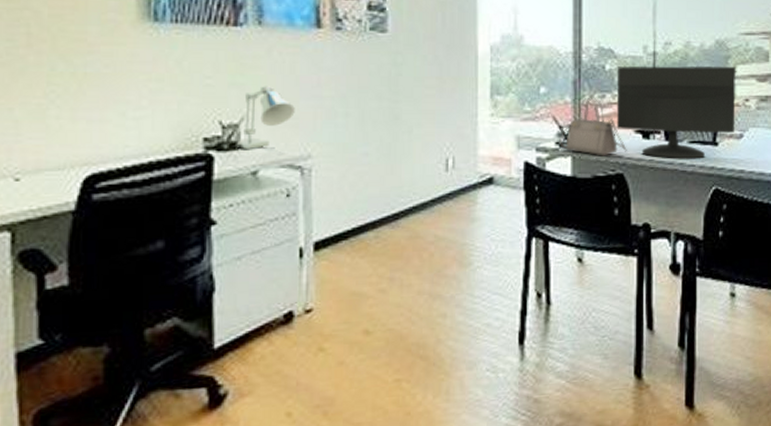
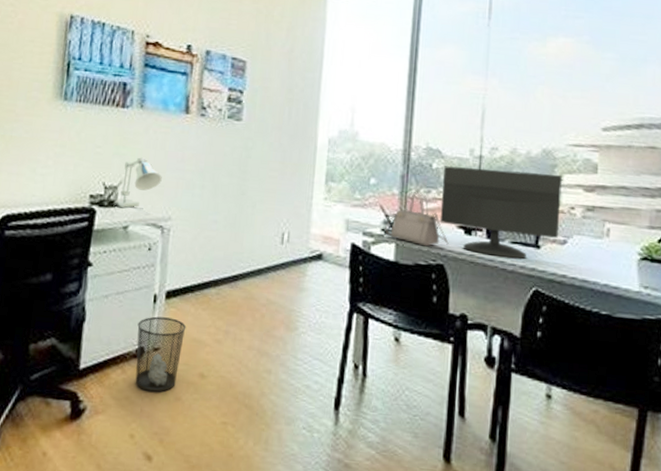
waste bin: none [282,272,343,361] -> present [135,316,186,392]

